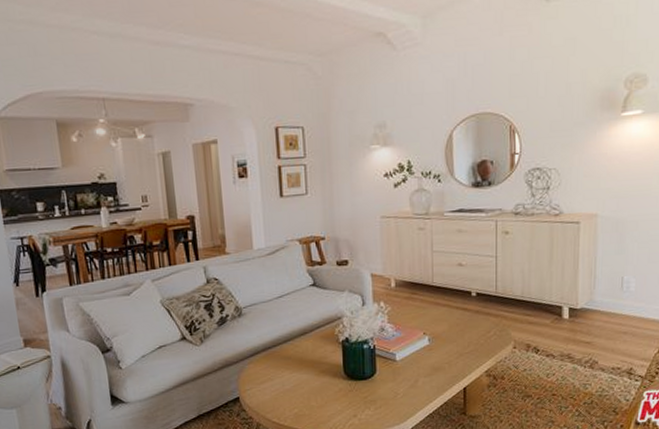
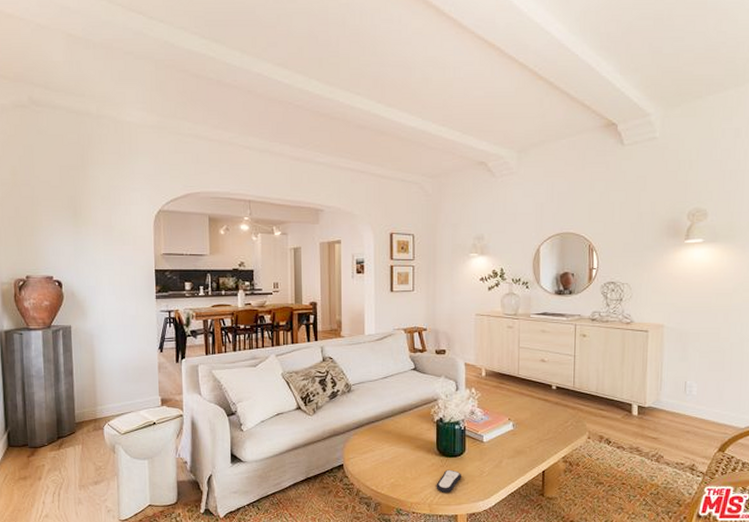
remote control: none [345,393,373,420] -> present [436,469,461,493]

